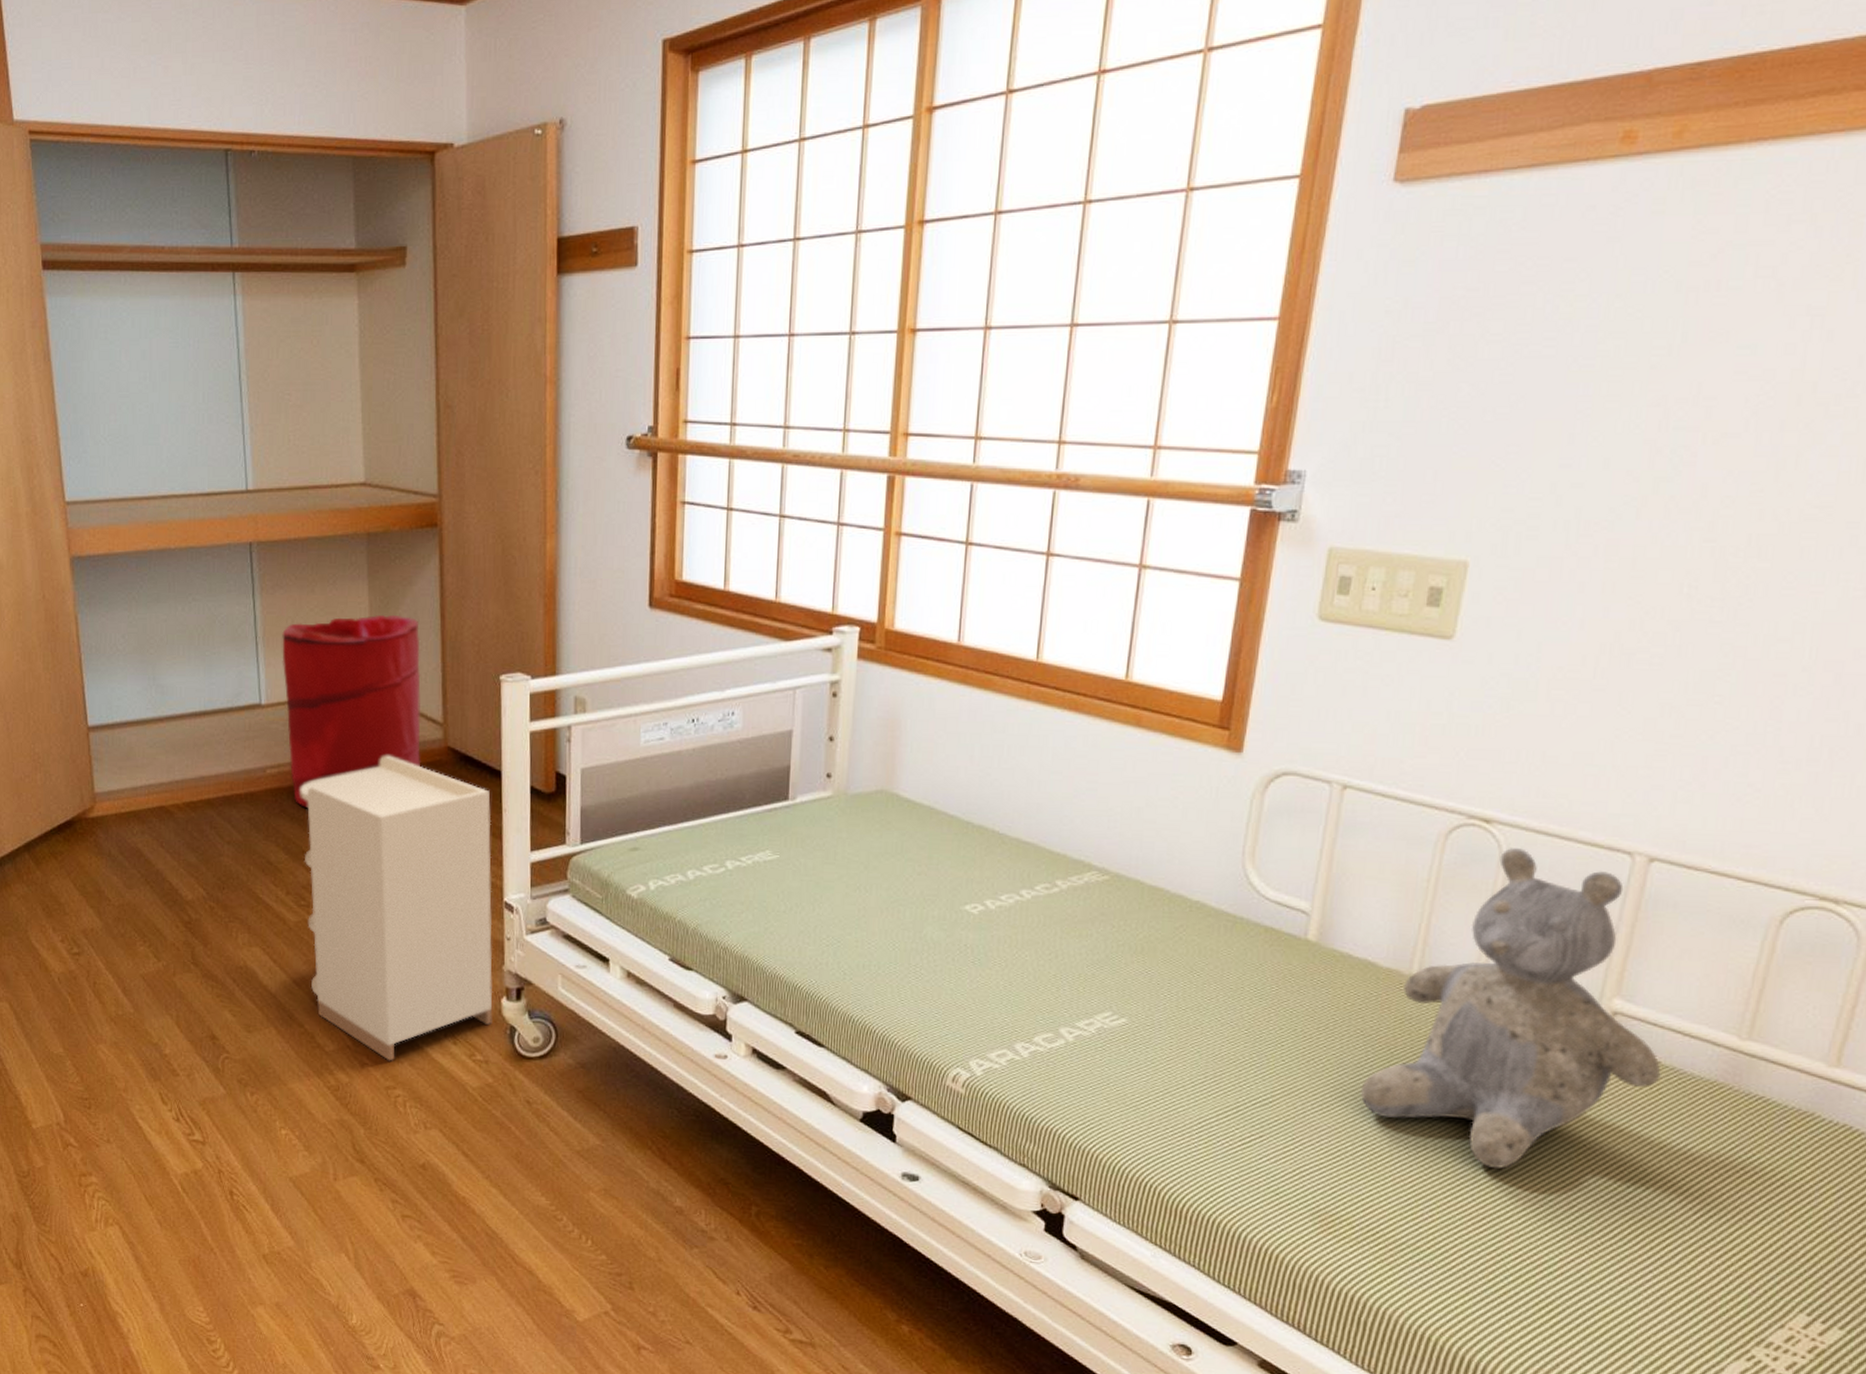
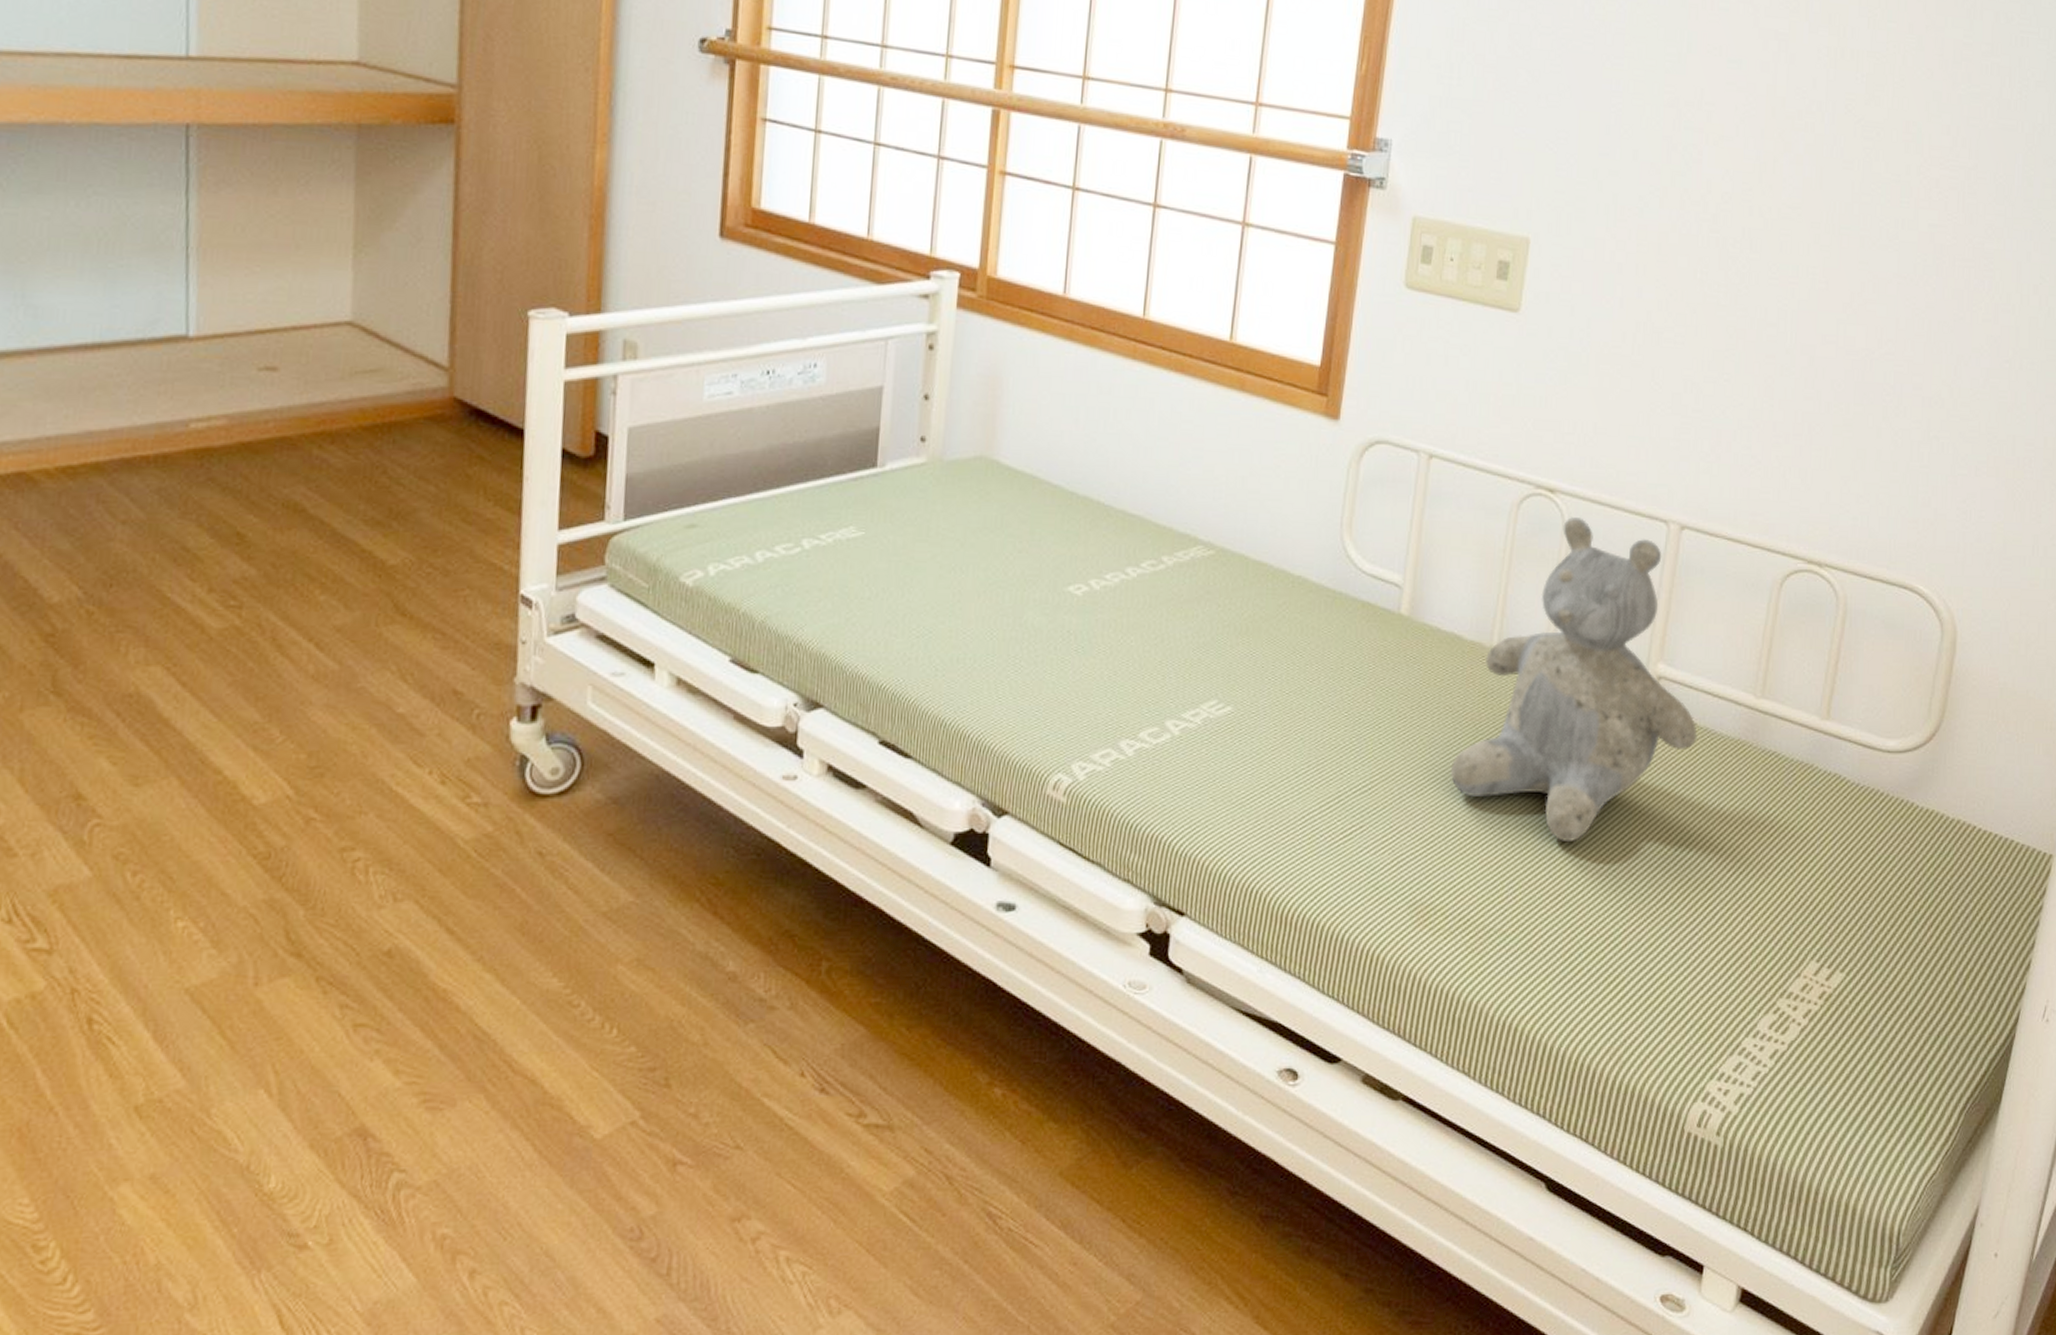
laundry hamper: present [282,614,421,808] -> none [223,227,424,475]
nightstand: present [300,755,493,1062] -> none [237,406,508,813]

